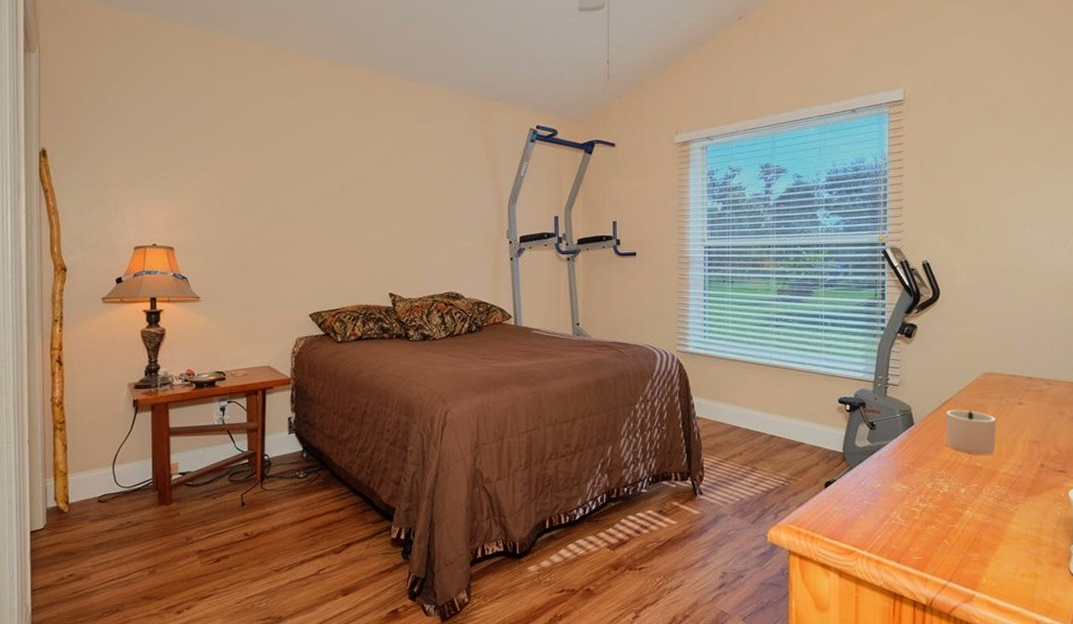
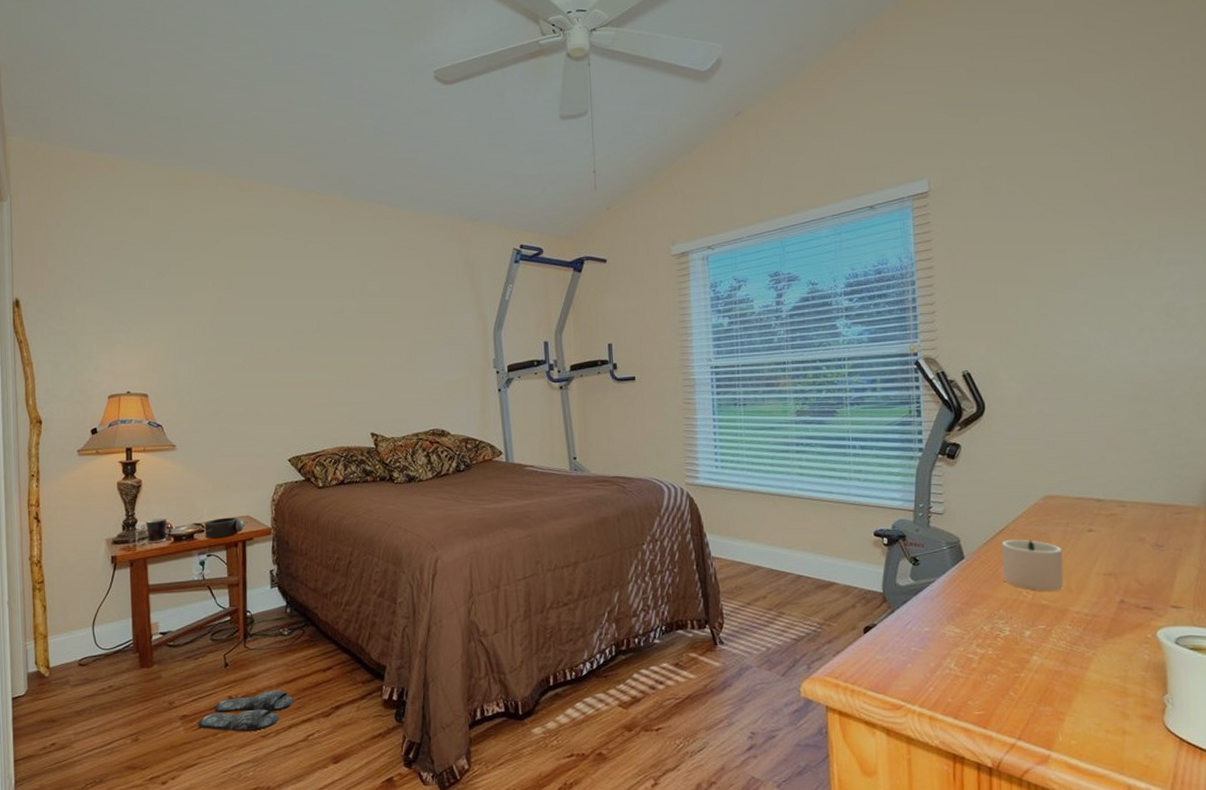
mug: none [168,366,193,389] -> present [146,518,171,544]
slippers: none [214,528,307,566] -> present [198,690,294,732]
alarm clock: none [220,367,270,387] -> present [199,517,249,539]

